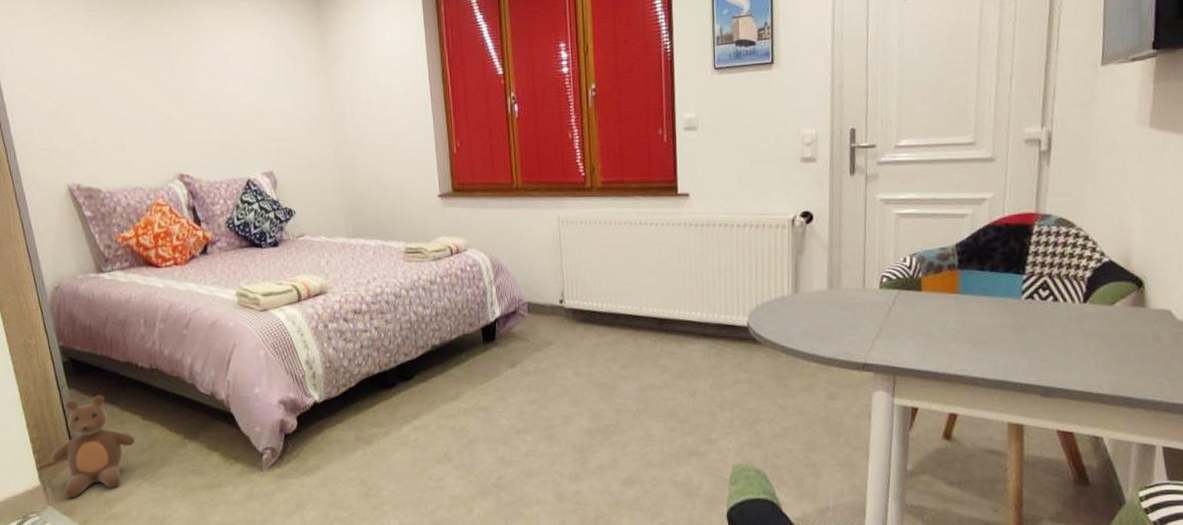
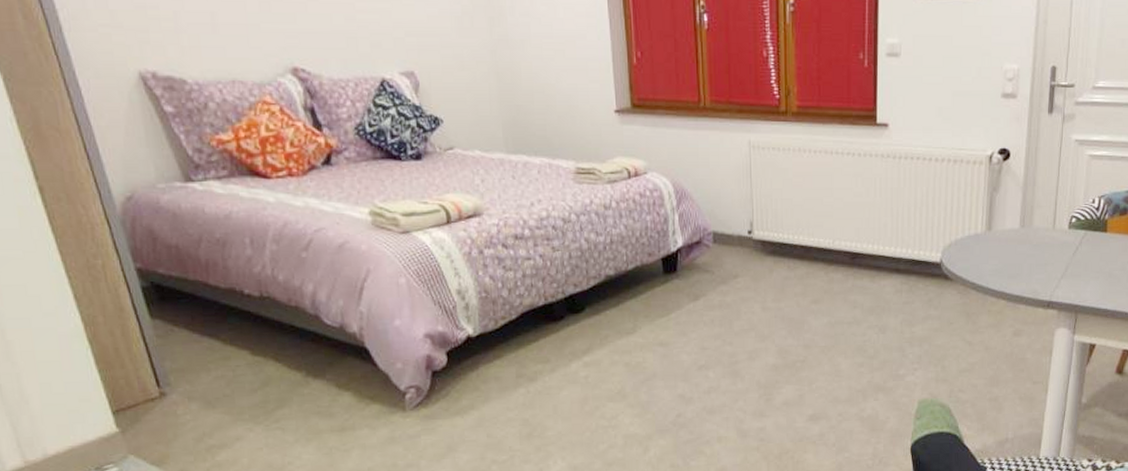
teddy bear: present [50,395,135,498] -> none [130,326,244,446]

